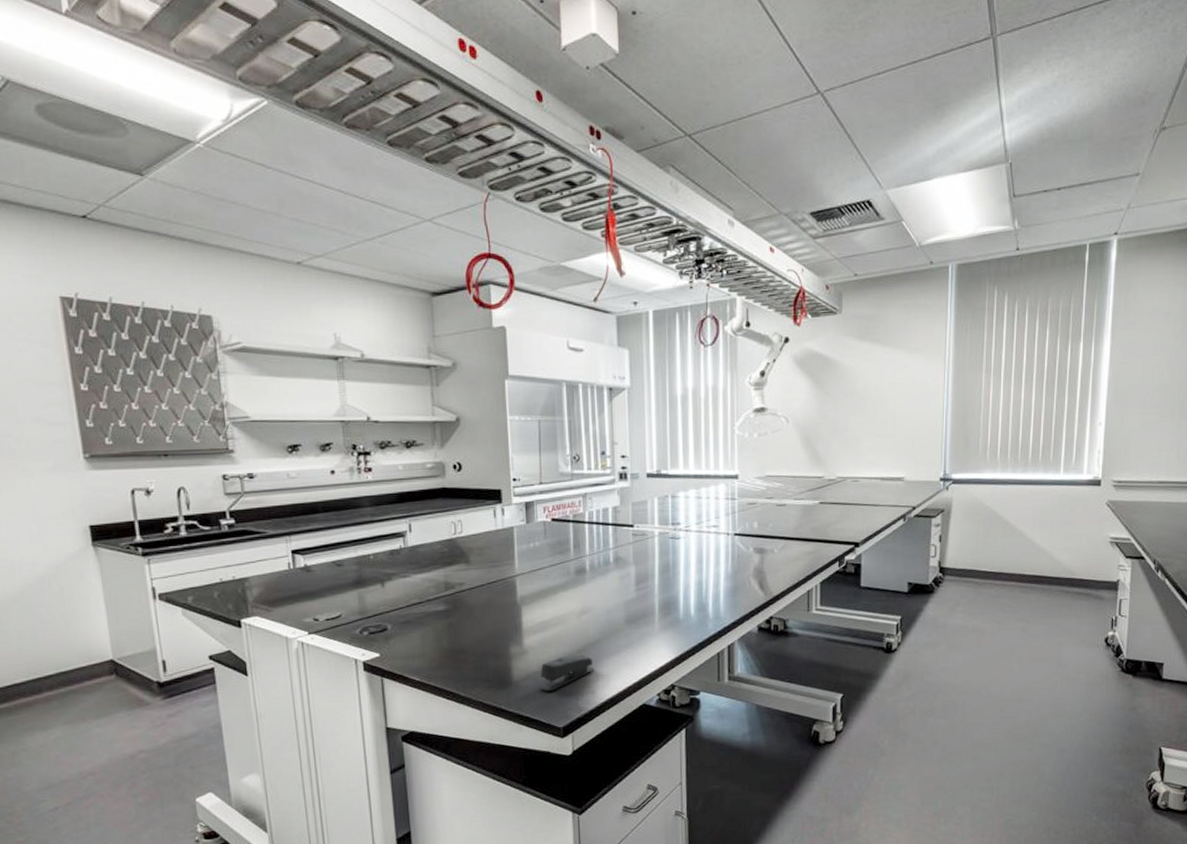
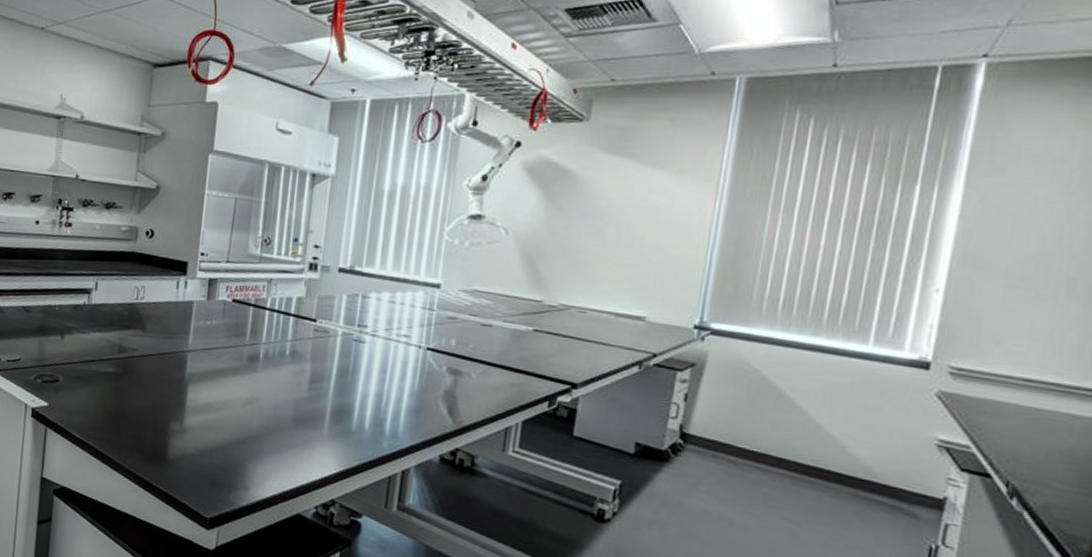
stapler: present [540,654,594,691] -> none [193,443,251,478]

